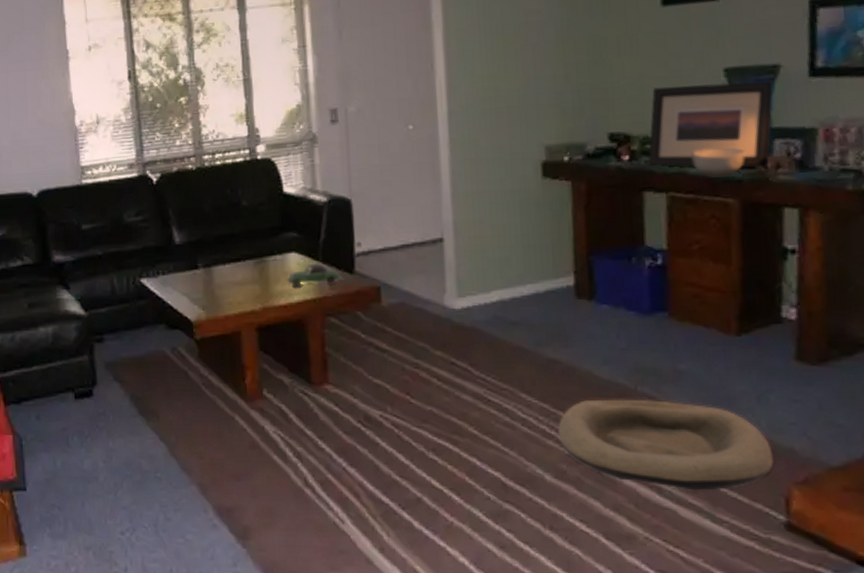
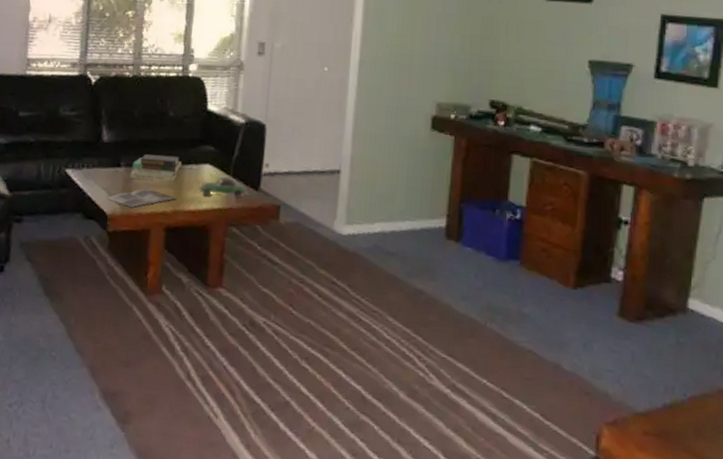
magazine: none [188,288,264,311] -> present [106,189,177,208]
books: none [209,248,264,279] -> present [129,154,182,182]
dog bed: present [558,399,774,491] -> none [415,329,591,423]
picture frame: present [648,81,774,168] -> none [518,67,626,148]
bowl: present [691,147,746,179] -> none [554,125,598,153]

